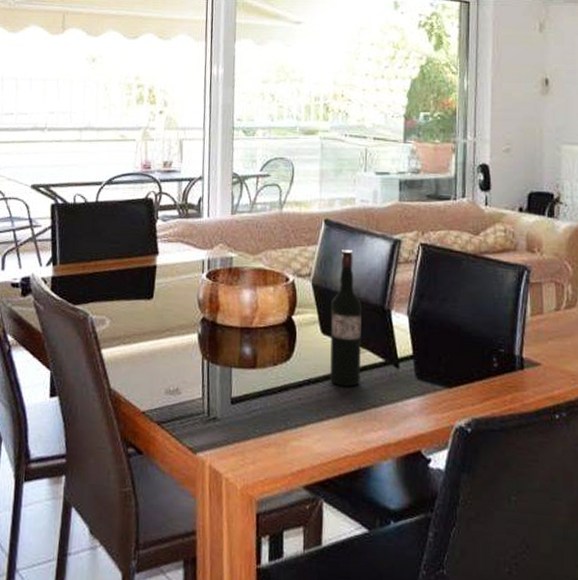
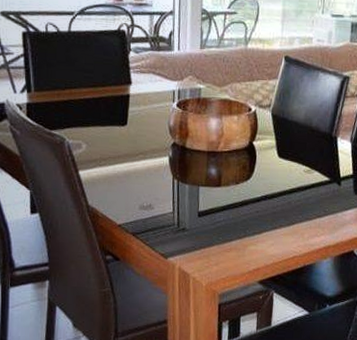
wine bottle: present [330,250,362,387] -> none [283,84,313,201]

